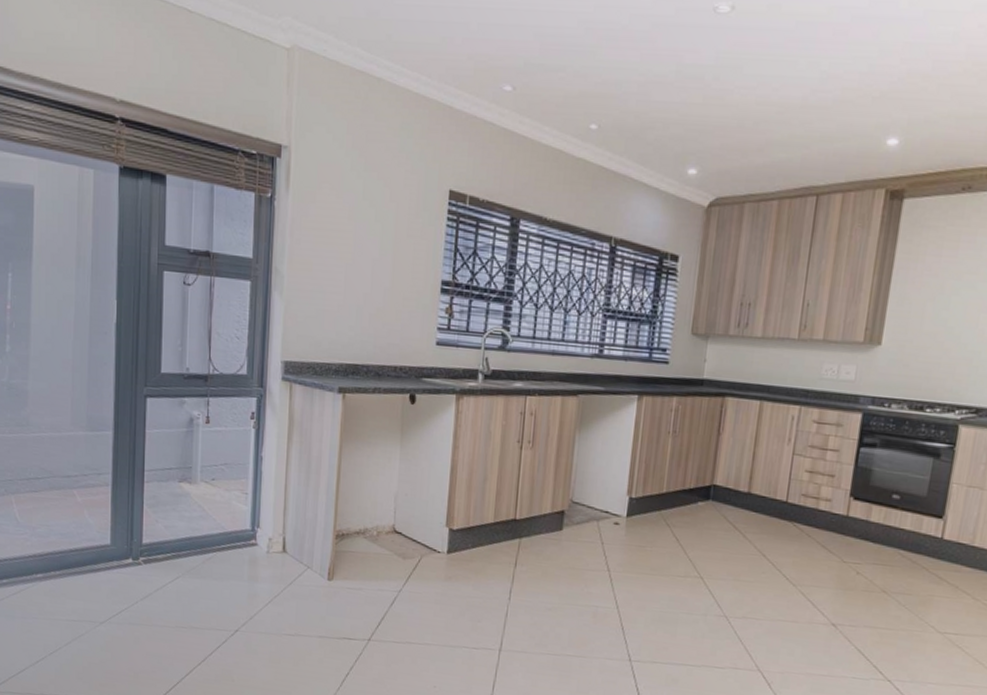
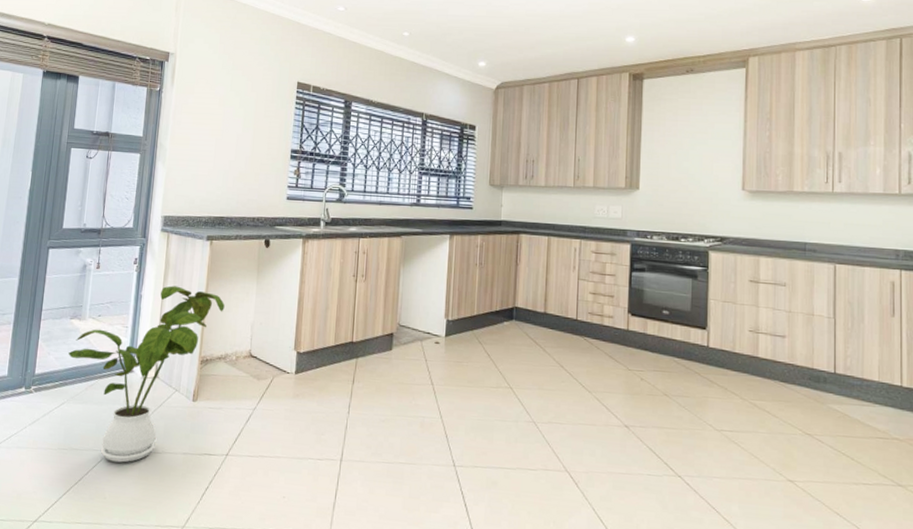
house plant: none [179,446,363,644] -> present [68,285,225,463]

